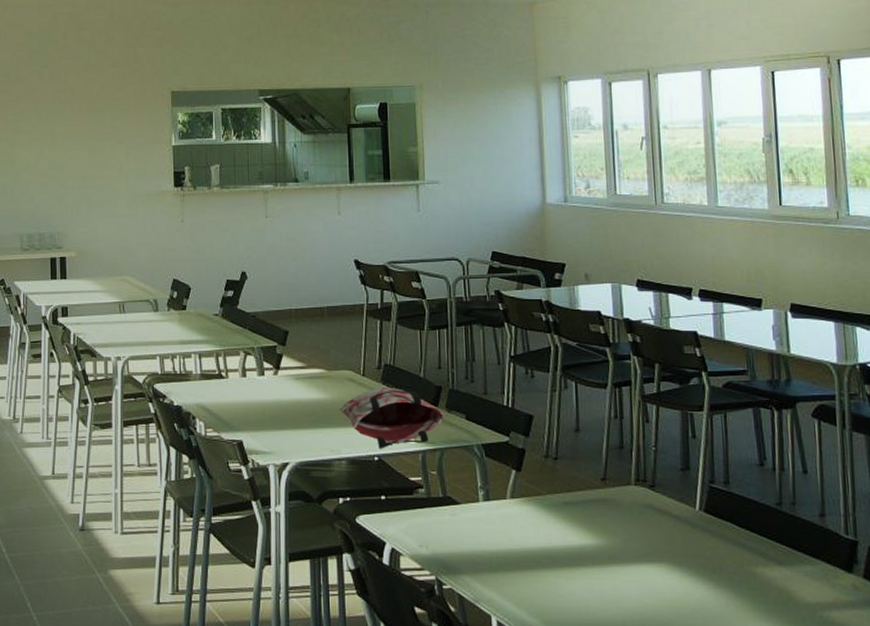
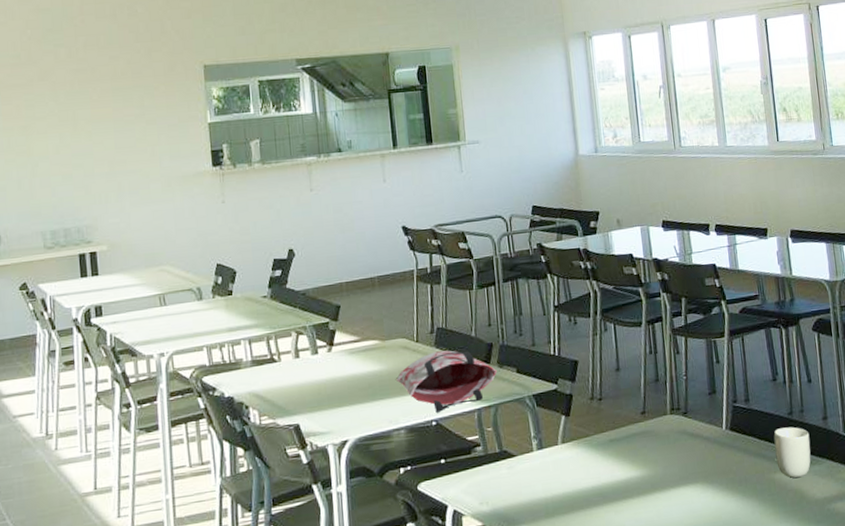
cup: none [757,518,803,576] -> present [773,426,811,478]

